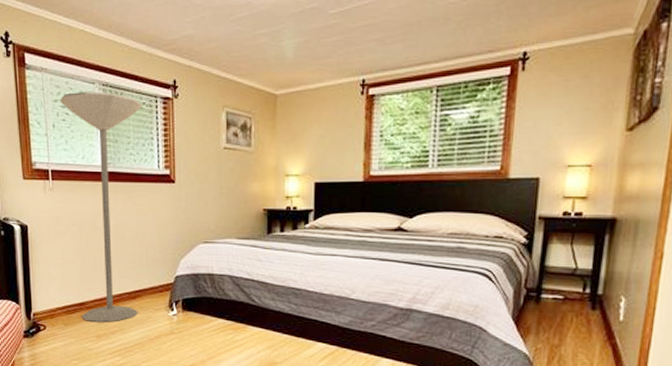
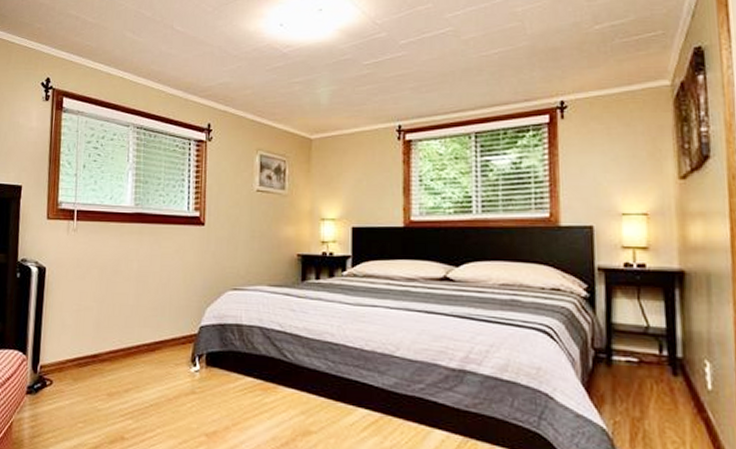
floor lamp: present [60,92,142,322] -> none [92,134,175,378]

